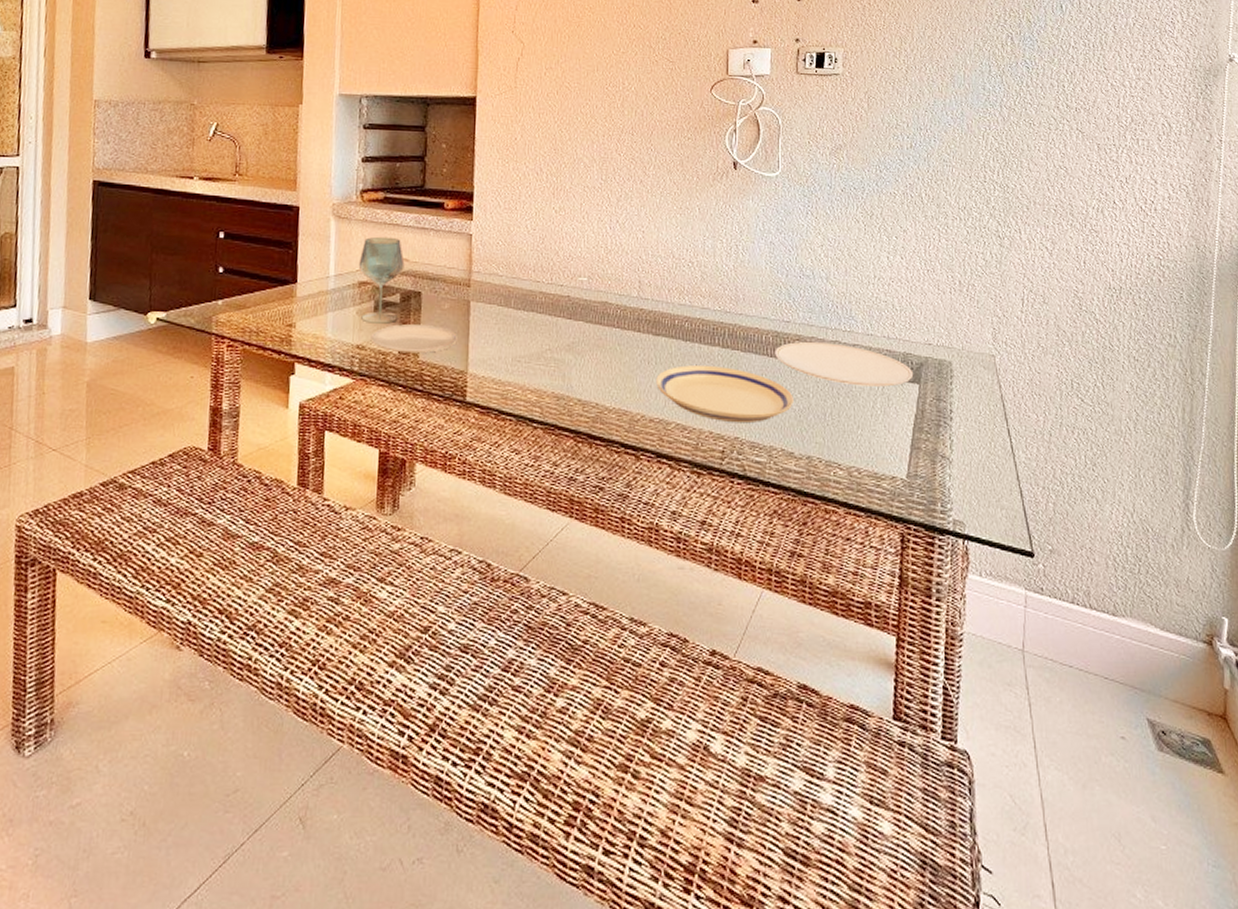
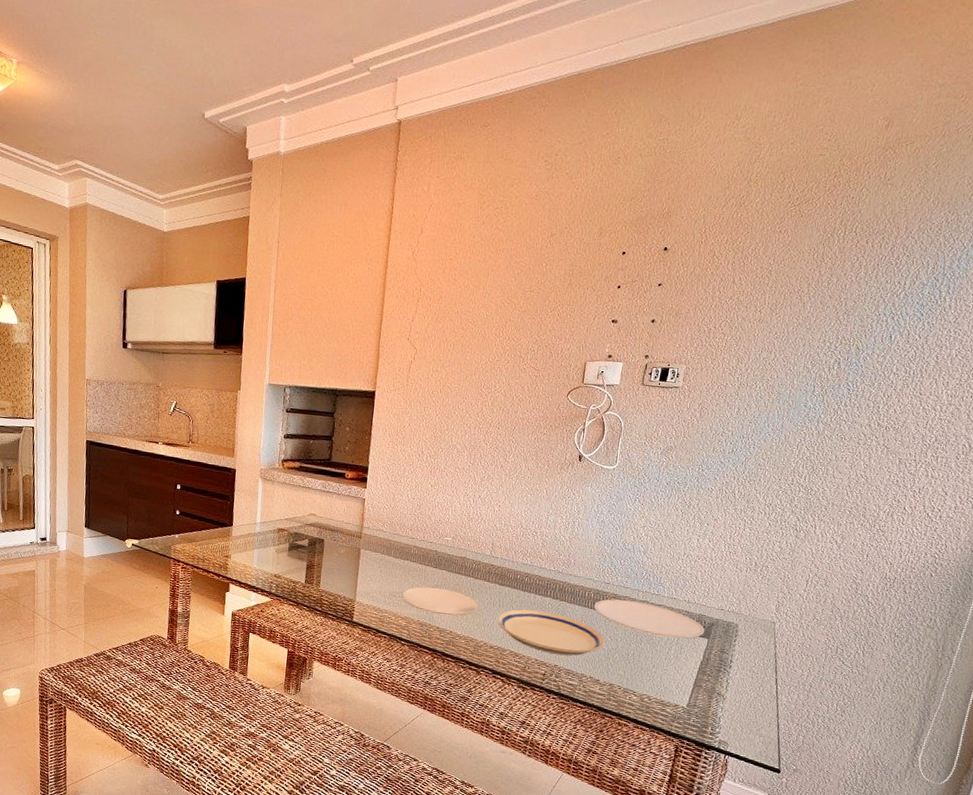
wine glass: present [358,236,405,325] -> none [278,495,313,561]
plate: present [370,324,457,354] -> none [285,562,349,585]
plate: none [529,345,629,382] -> present [402,586,478,616]

